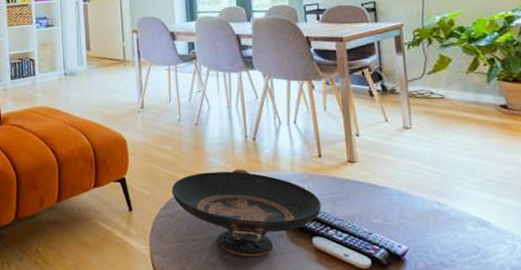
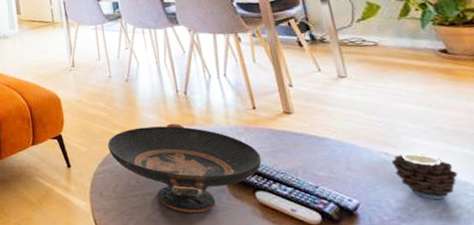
candle: none [441,201,500,247] -> present [391,151,458,200]

